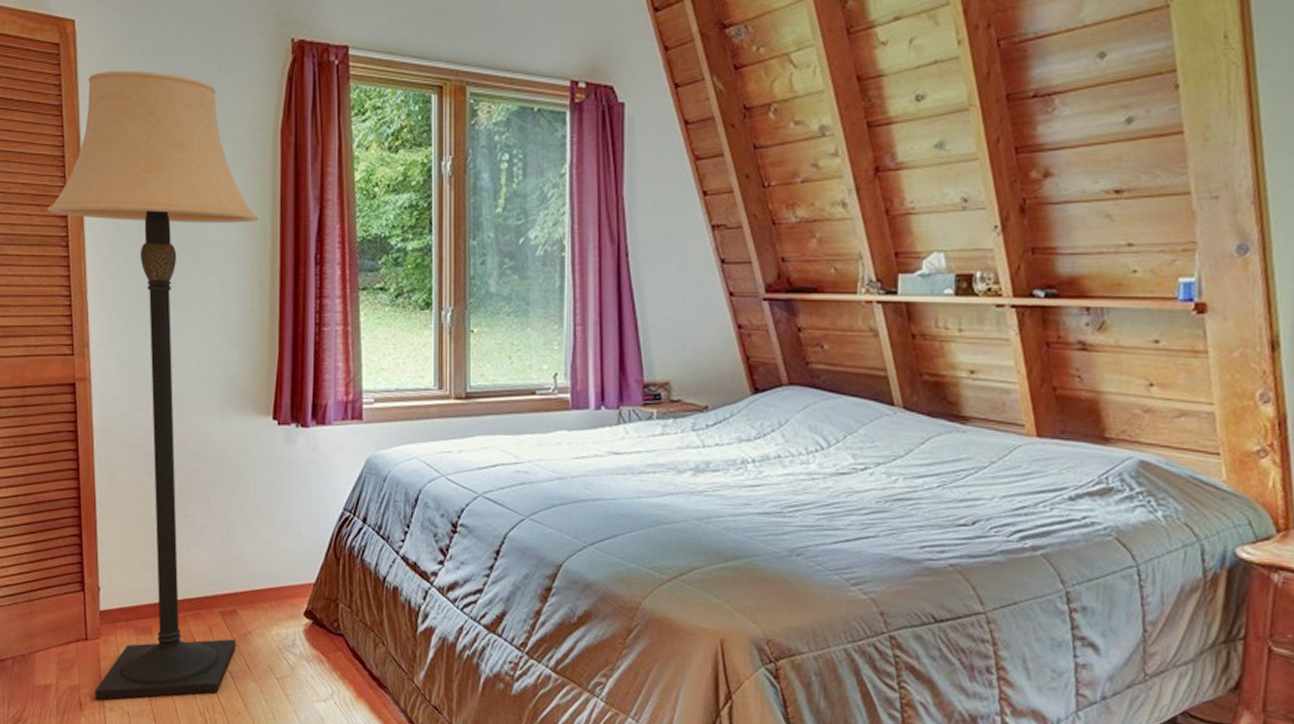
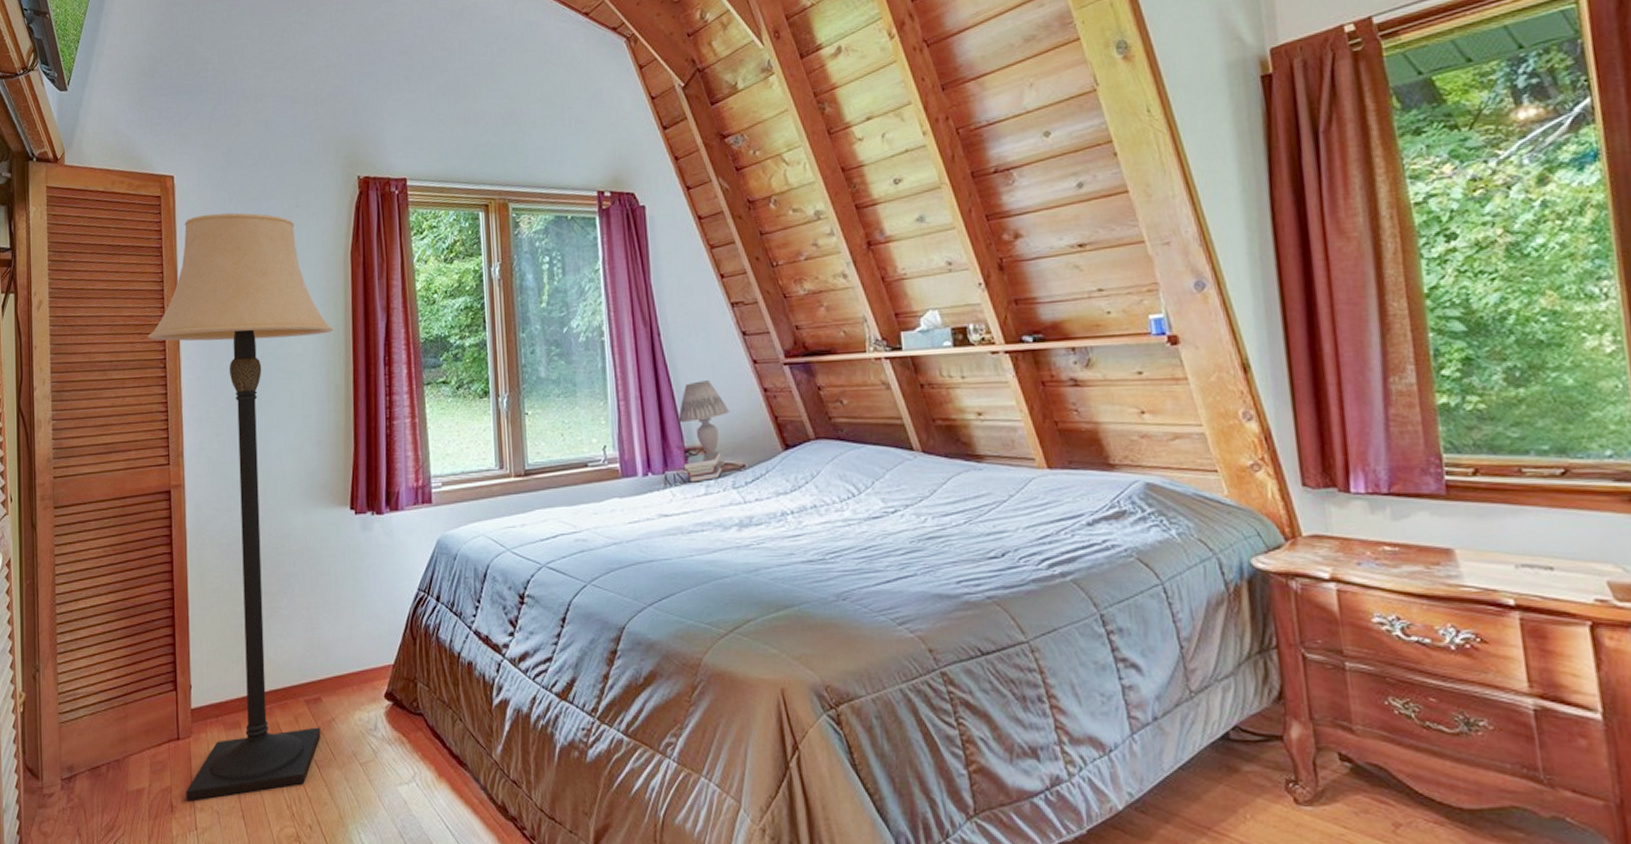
table lamp: none [640,310,698,406] -> present [678,380,730,467]
books: none [640,389,683,421] -> present [683,451,722,483]

